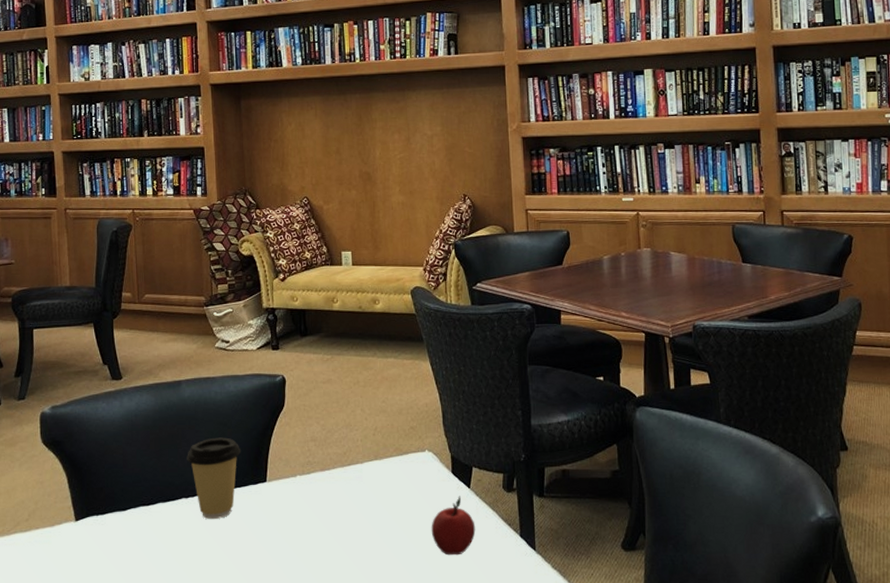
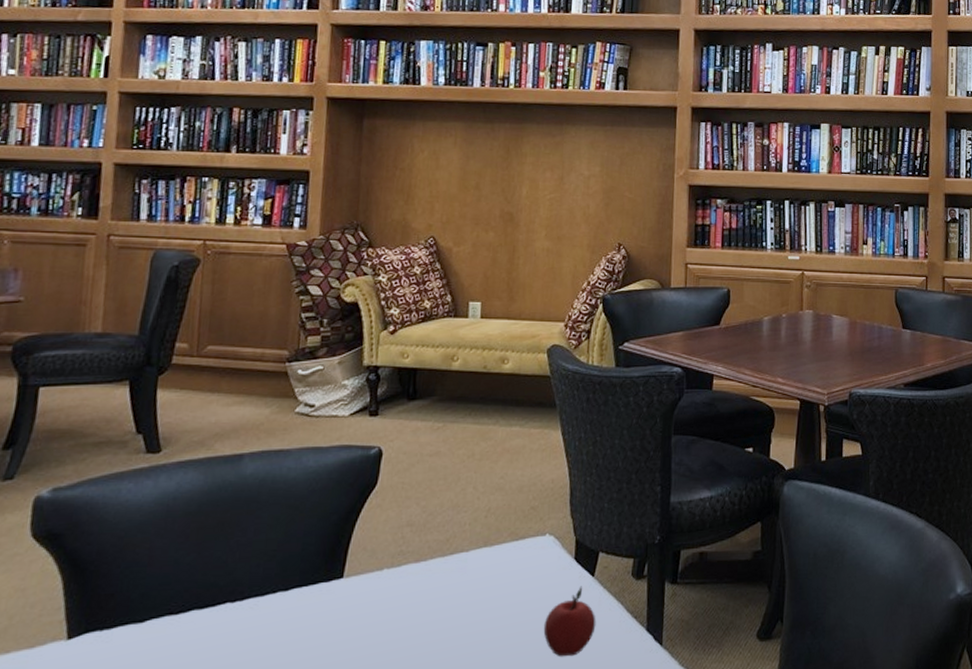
coffee cup: present [187,437,242,520] -> none [239,524,315,629]

